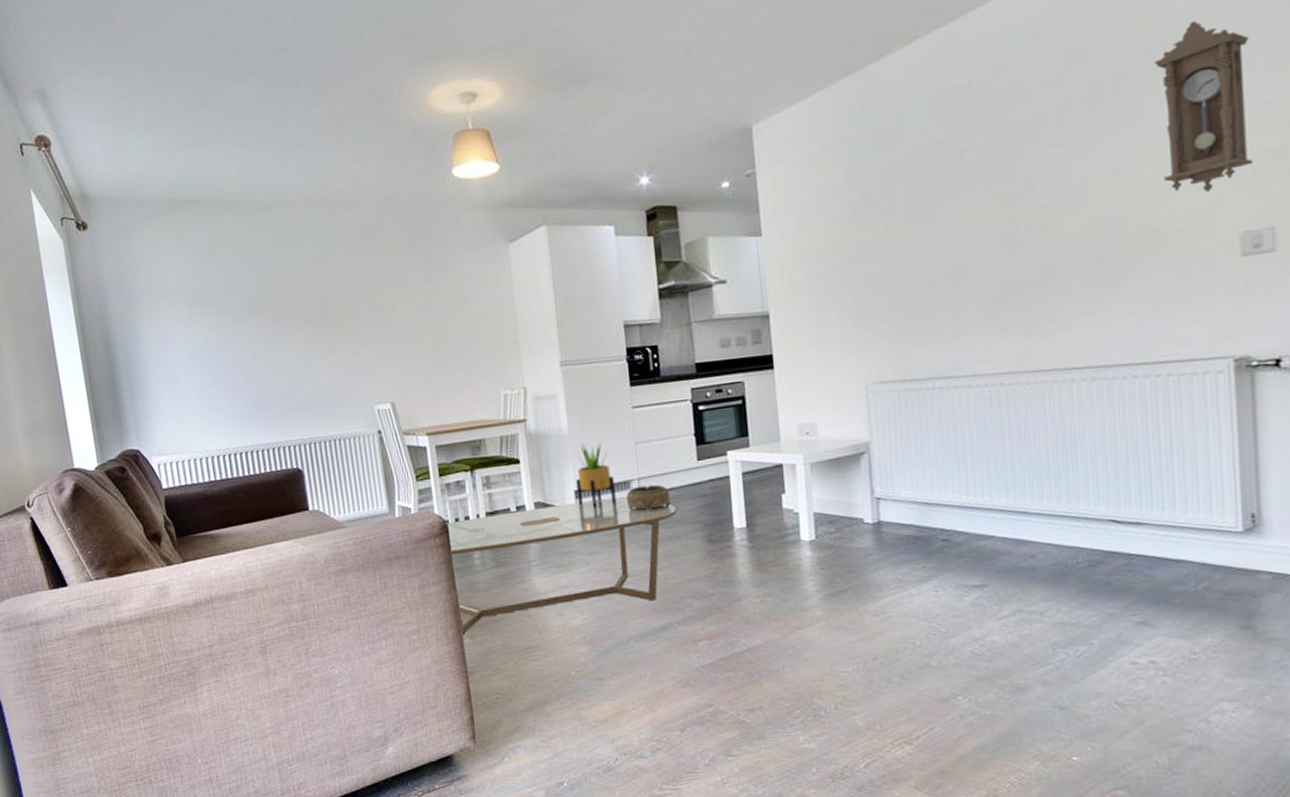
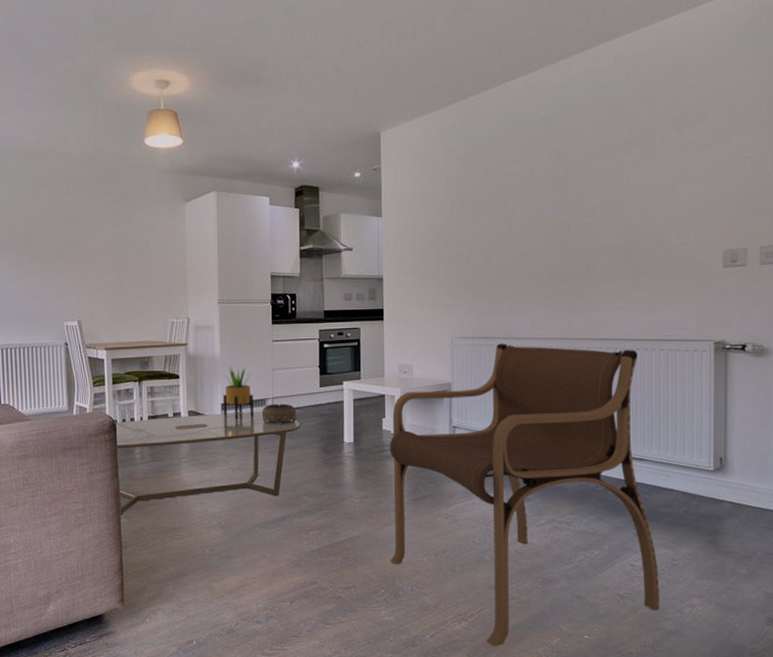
armchair: none [793,378,1176,776] -> present [389,343,660,647]
pendulum clock: present [1153,21,1253,193] -> none [671,94,736,219]

